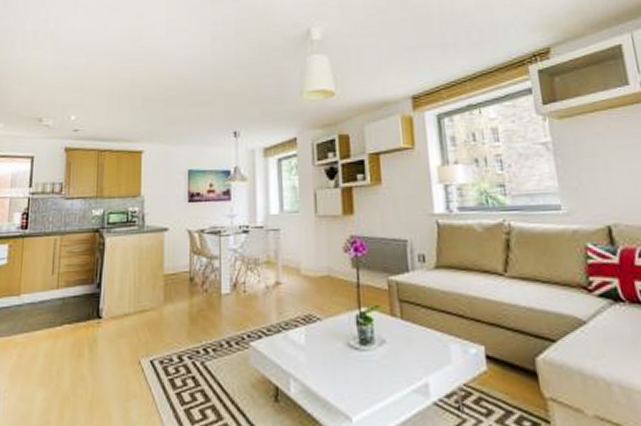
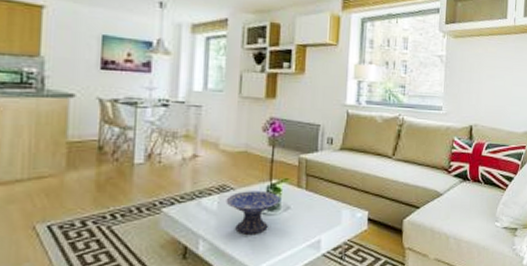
decorative bowl: none [313,321,373,374] -> present [226,190,280,235]

